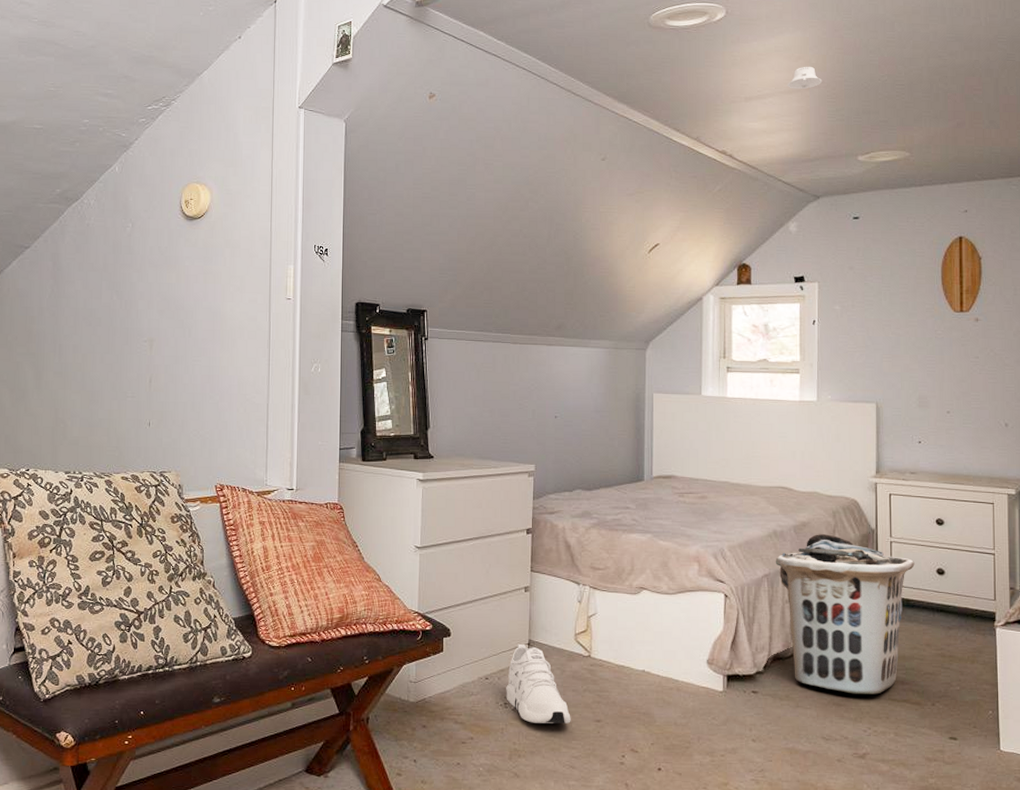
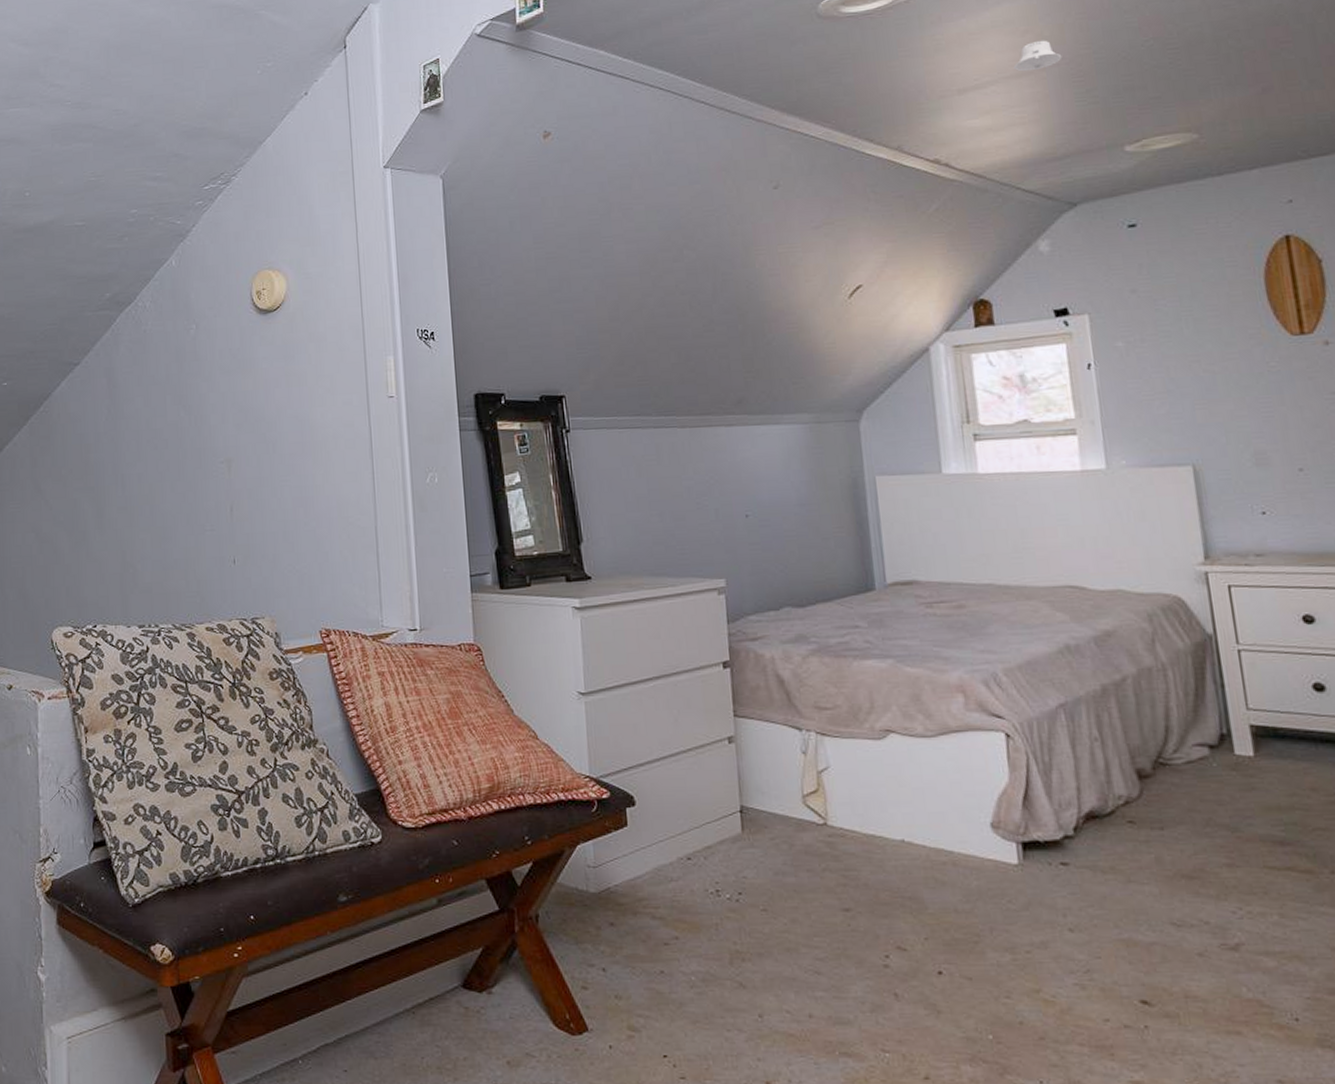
shoe: present [506,644,571,723] -> none [716,812,809,915]
clothes hamper: present [775,534,915,694] -> none [1072,645,1279,862]

